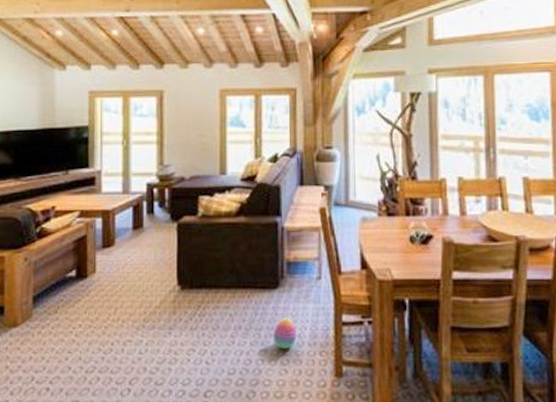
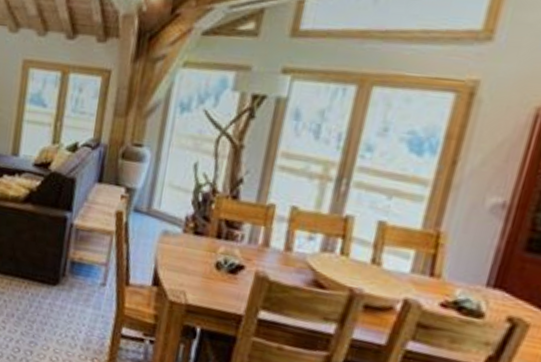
stacking toy: present [273,318,297,348] -> none [45,316,71,347]

